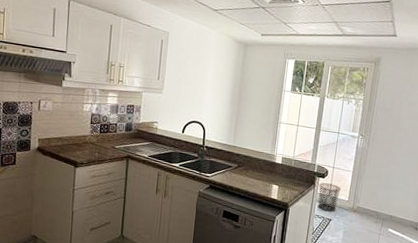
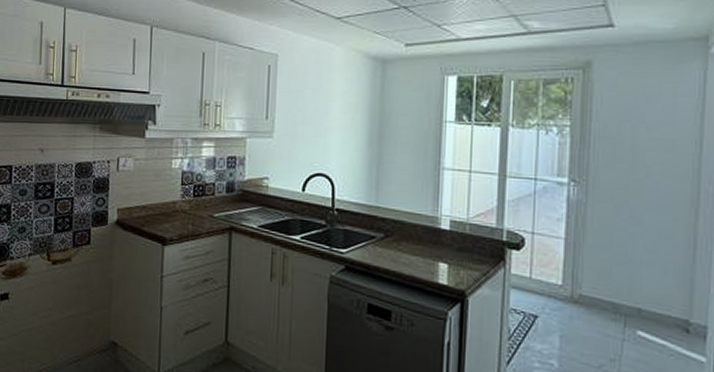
waste bin: present [318,183,341,212] -> none [511,257,549,304]

